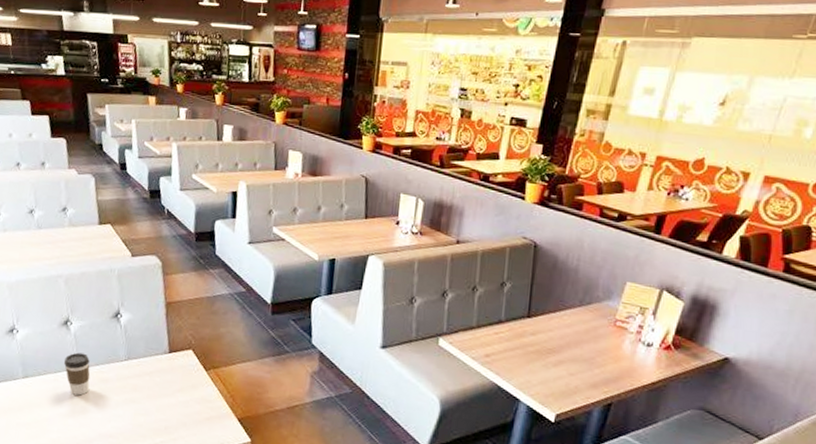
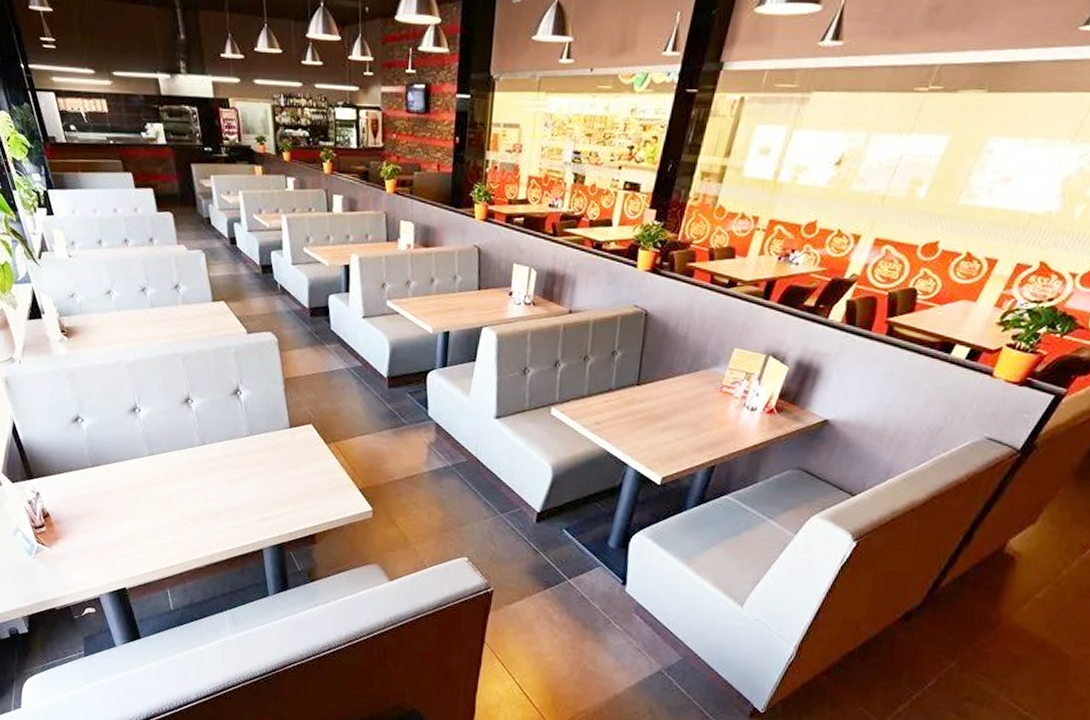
coffee cup: present [63,352,90,396] -> none [187,429,215,471]

